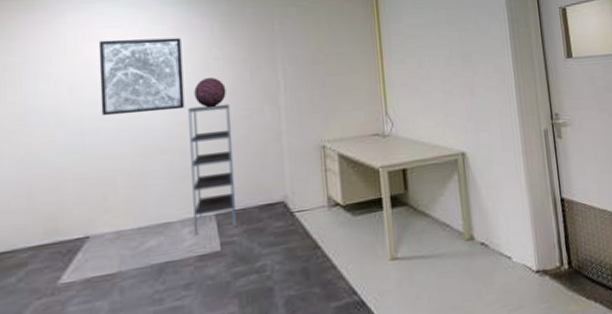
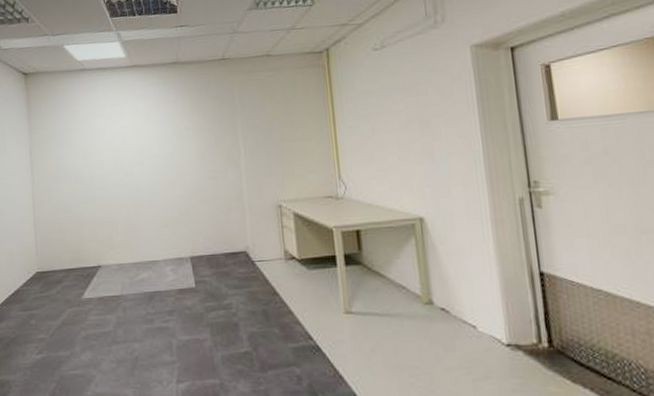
wall art: present [98,37,185,116] -> none [101,112,165,175]
shelving unit: present [188,104,236,233] -> none [167,166,207,271]
decorative globe: present [194,78,226,107] -> none [171,145,197,169]

